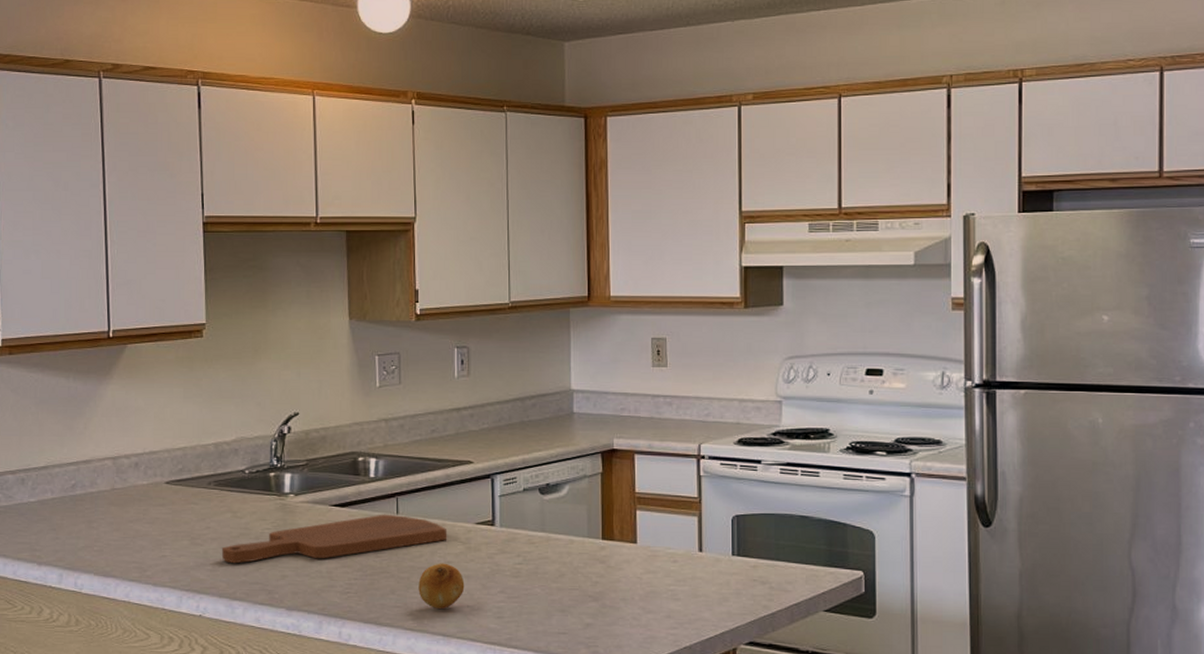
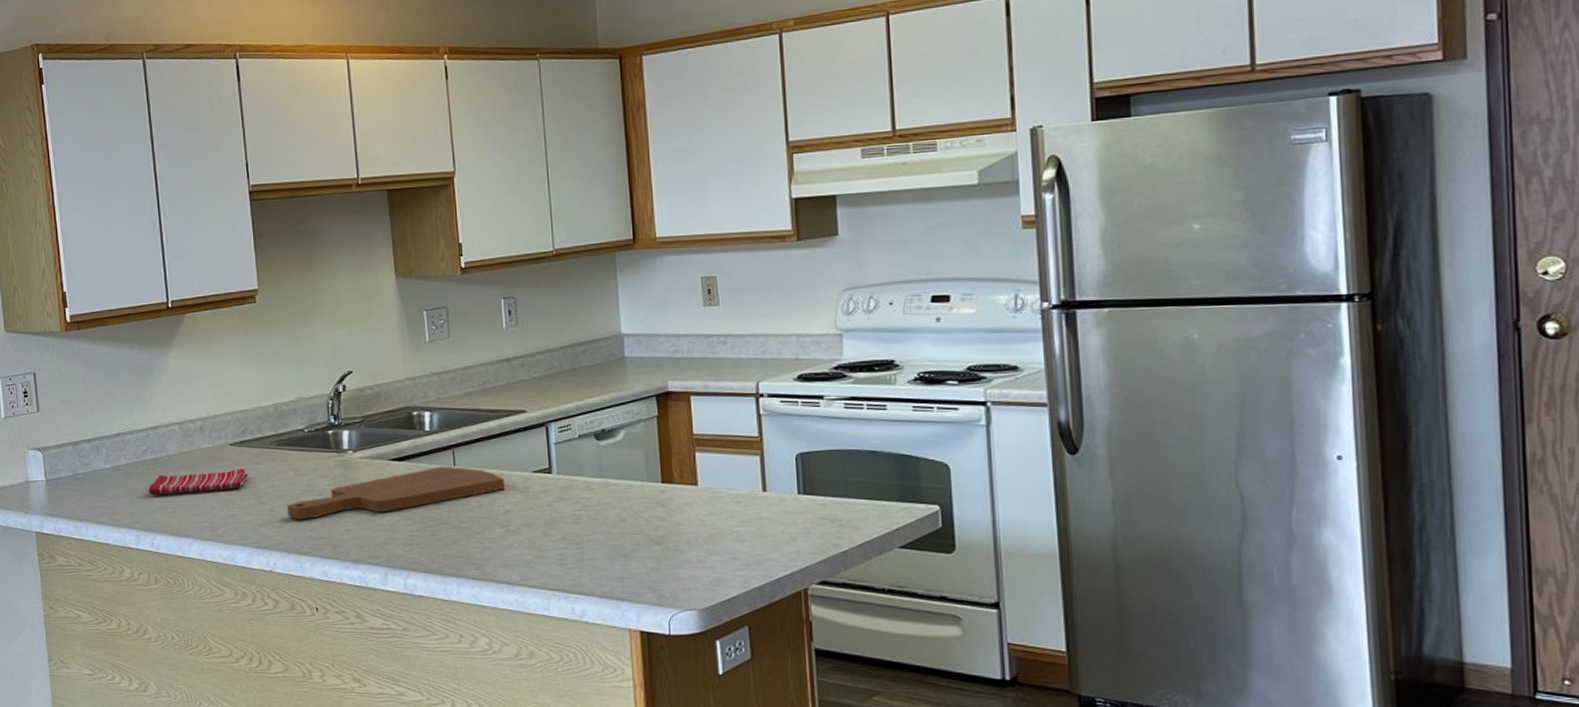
dish towel: none [75,508,183,532] -> present [149,468,248,495]
fruit: present [418,563,465,609] -> none [479,512,526,557]

